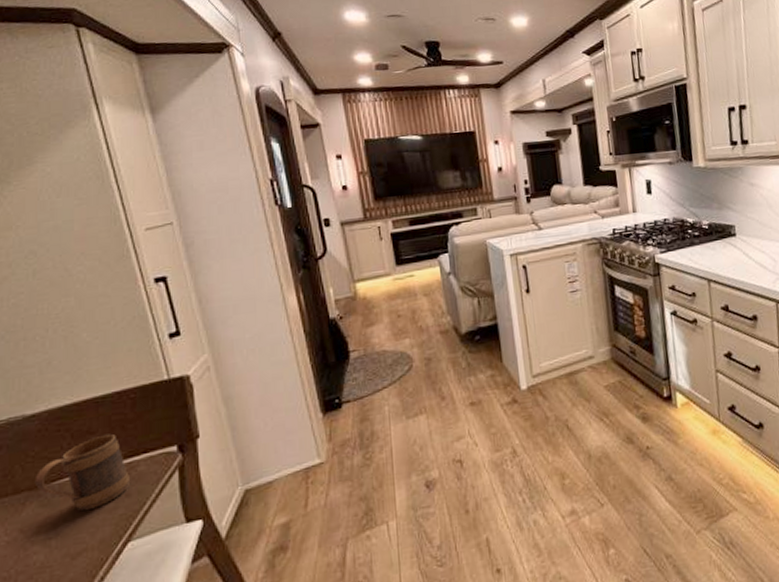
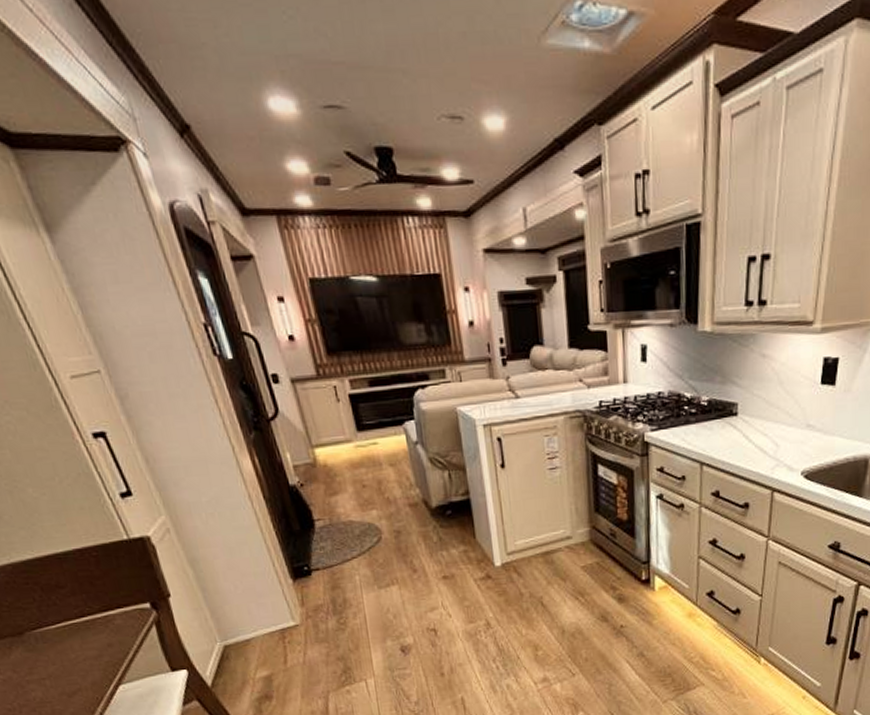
mug: present [34,434,130,511] -> none [14,589,110,656]

